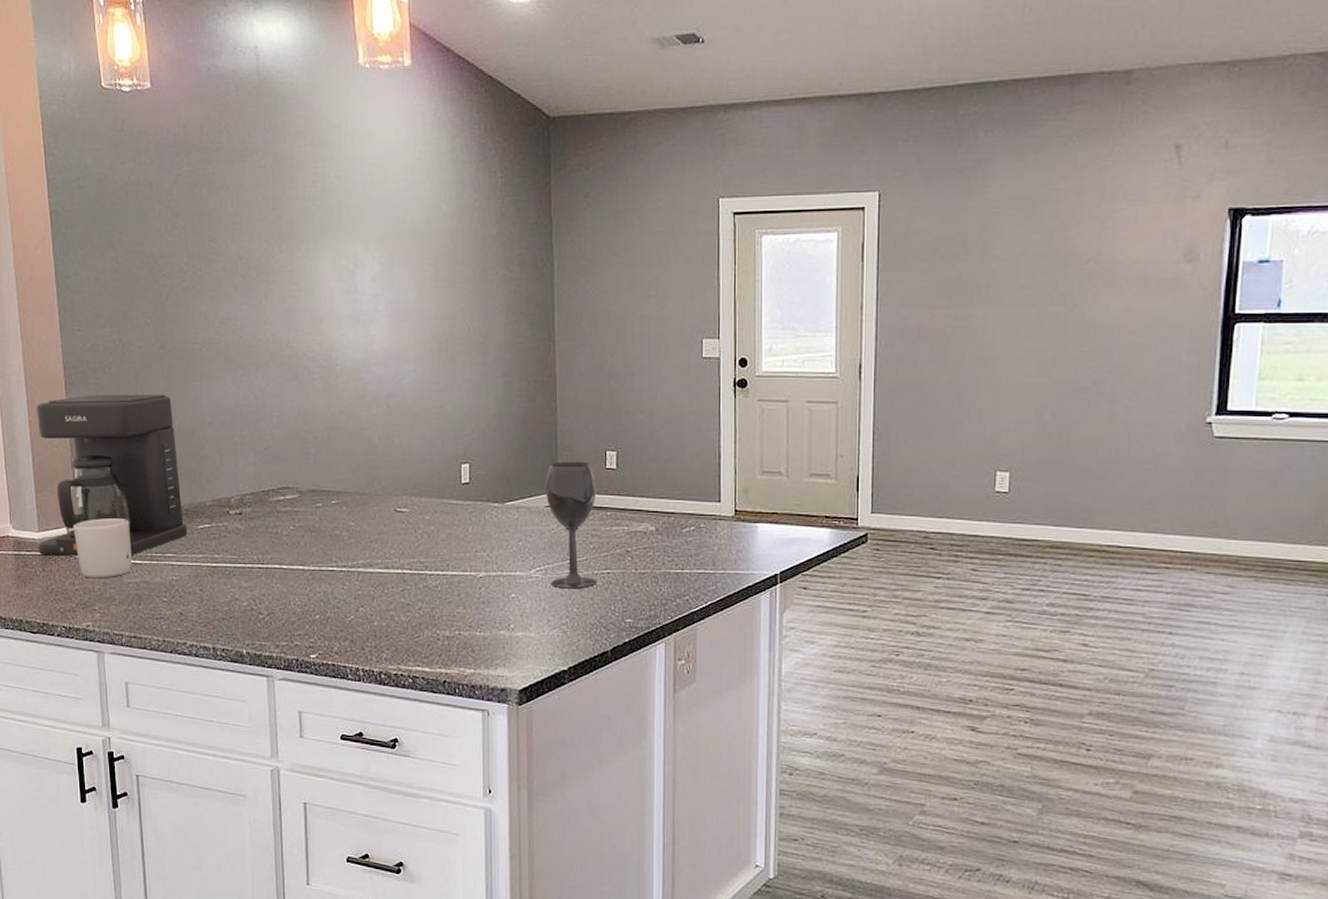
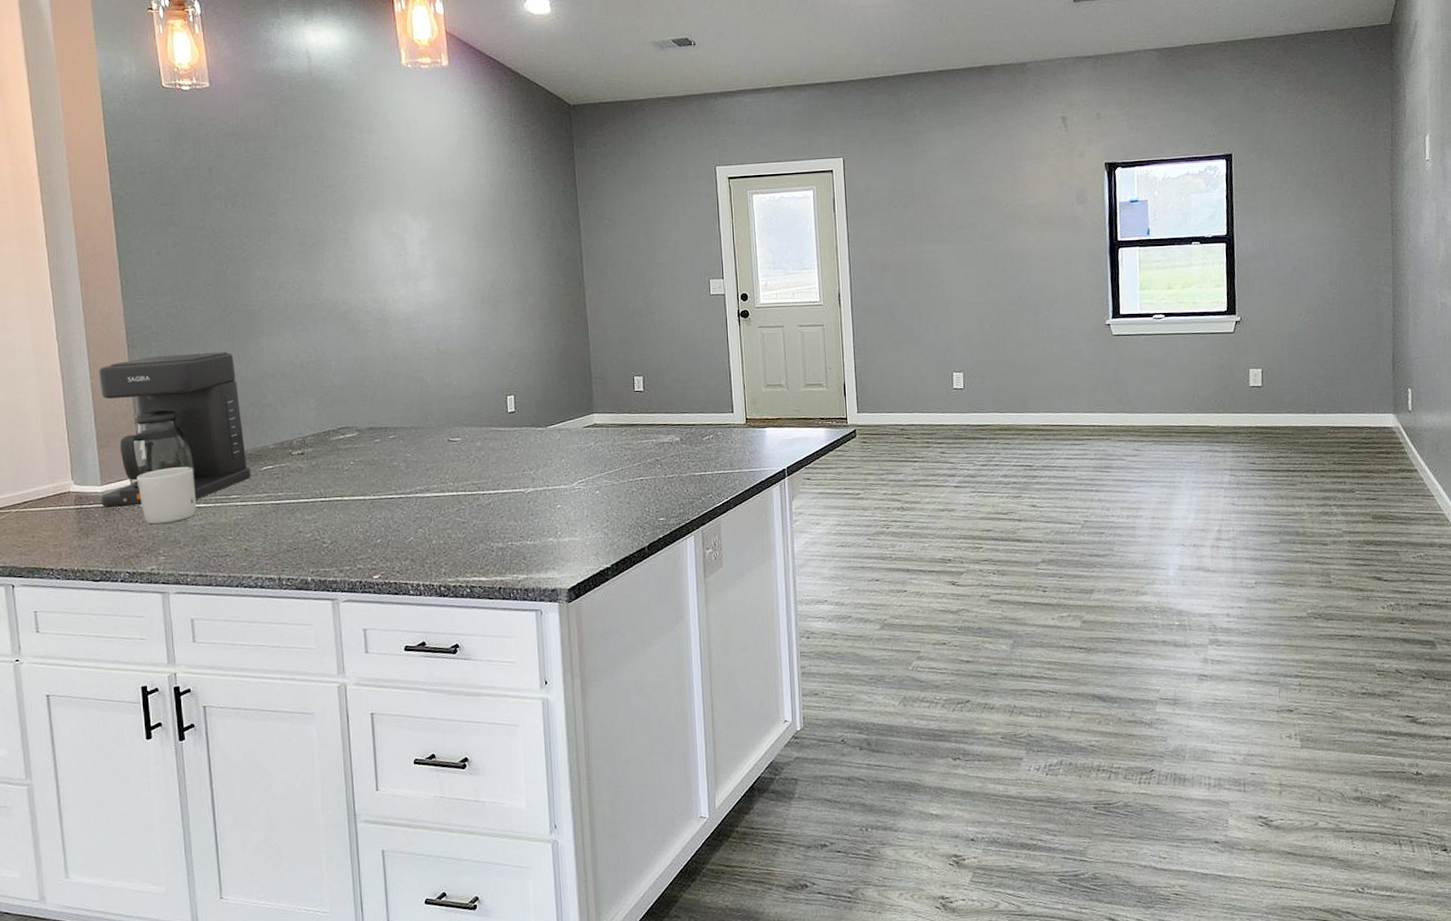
wine glass: present [546,461,597,589] -> none [583,386,632,497]

